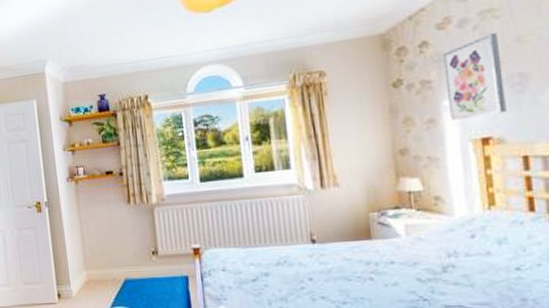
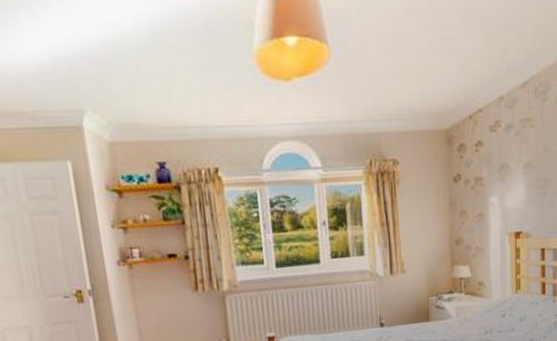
wall art: present [442,33,507,120] -> none [492,141,533,215]

